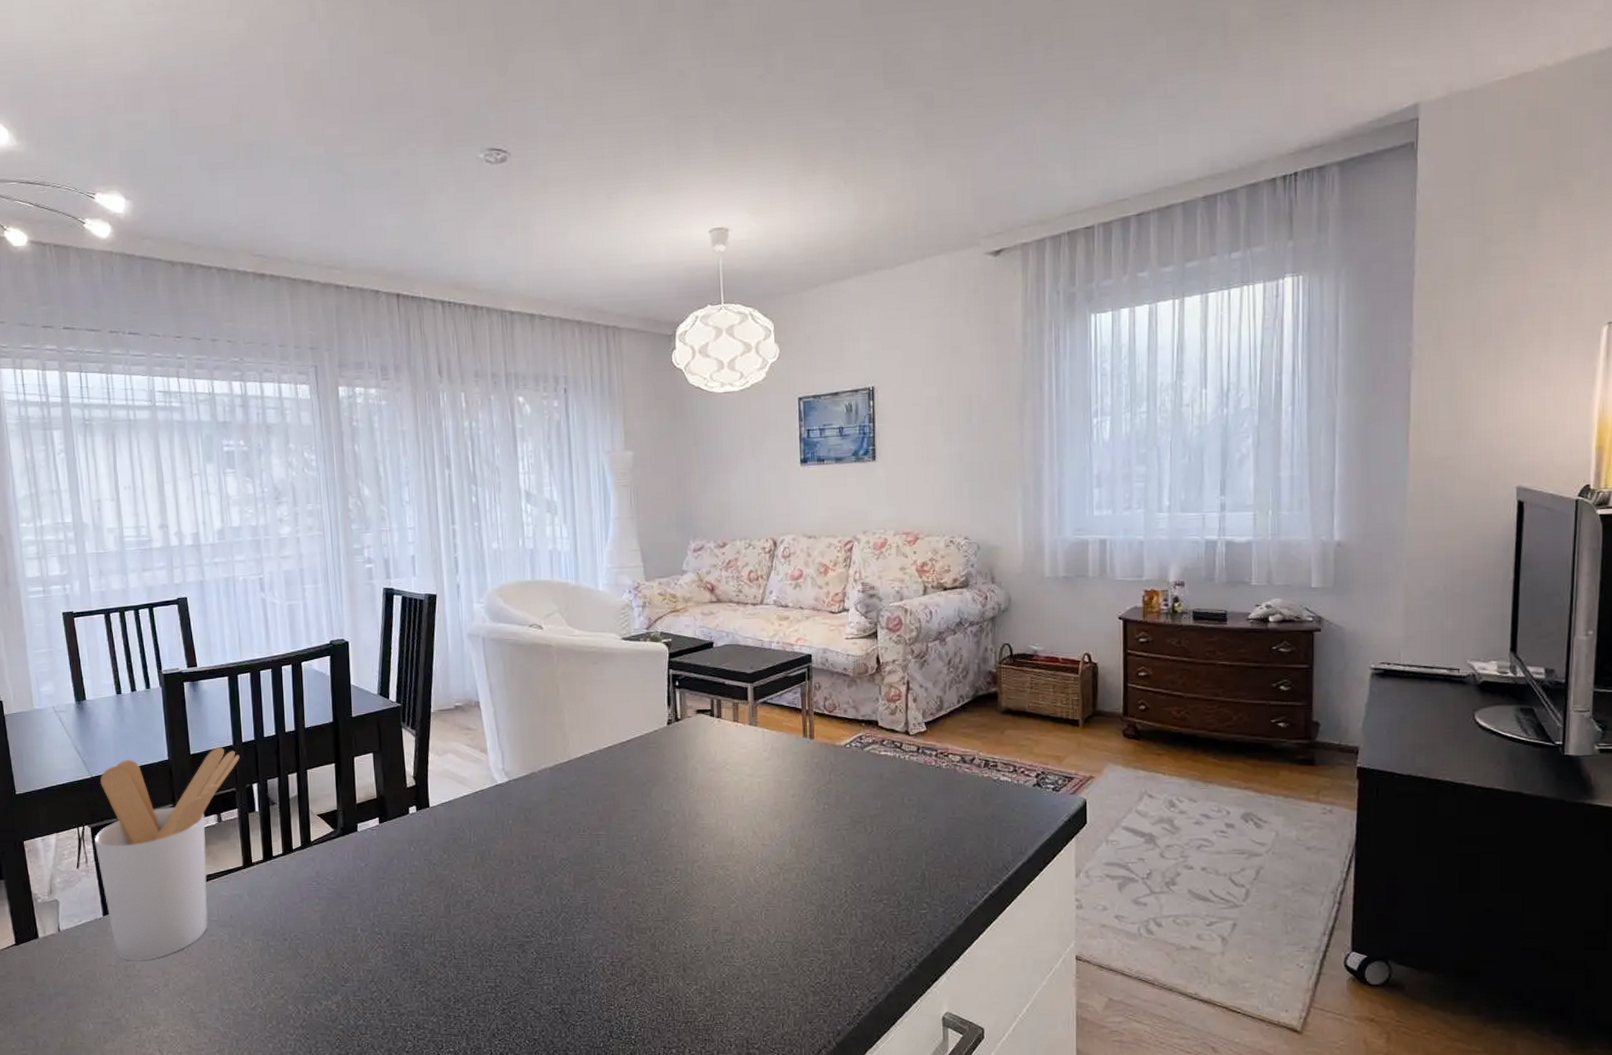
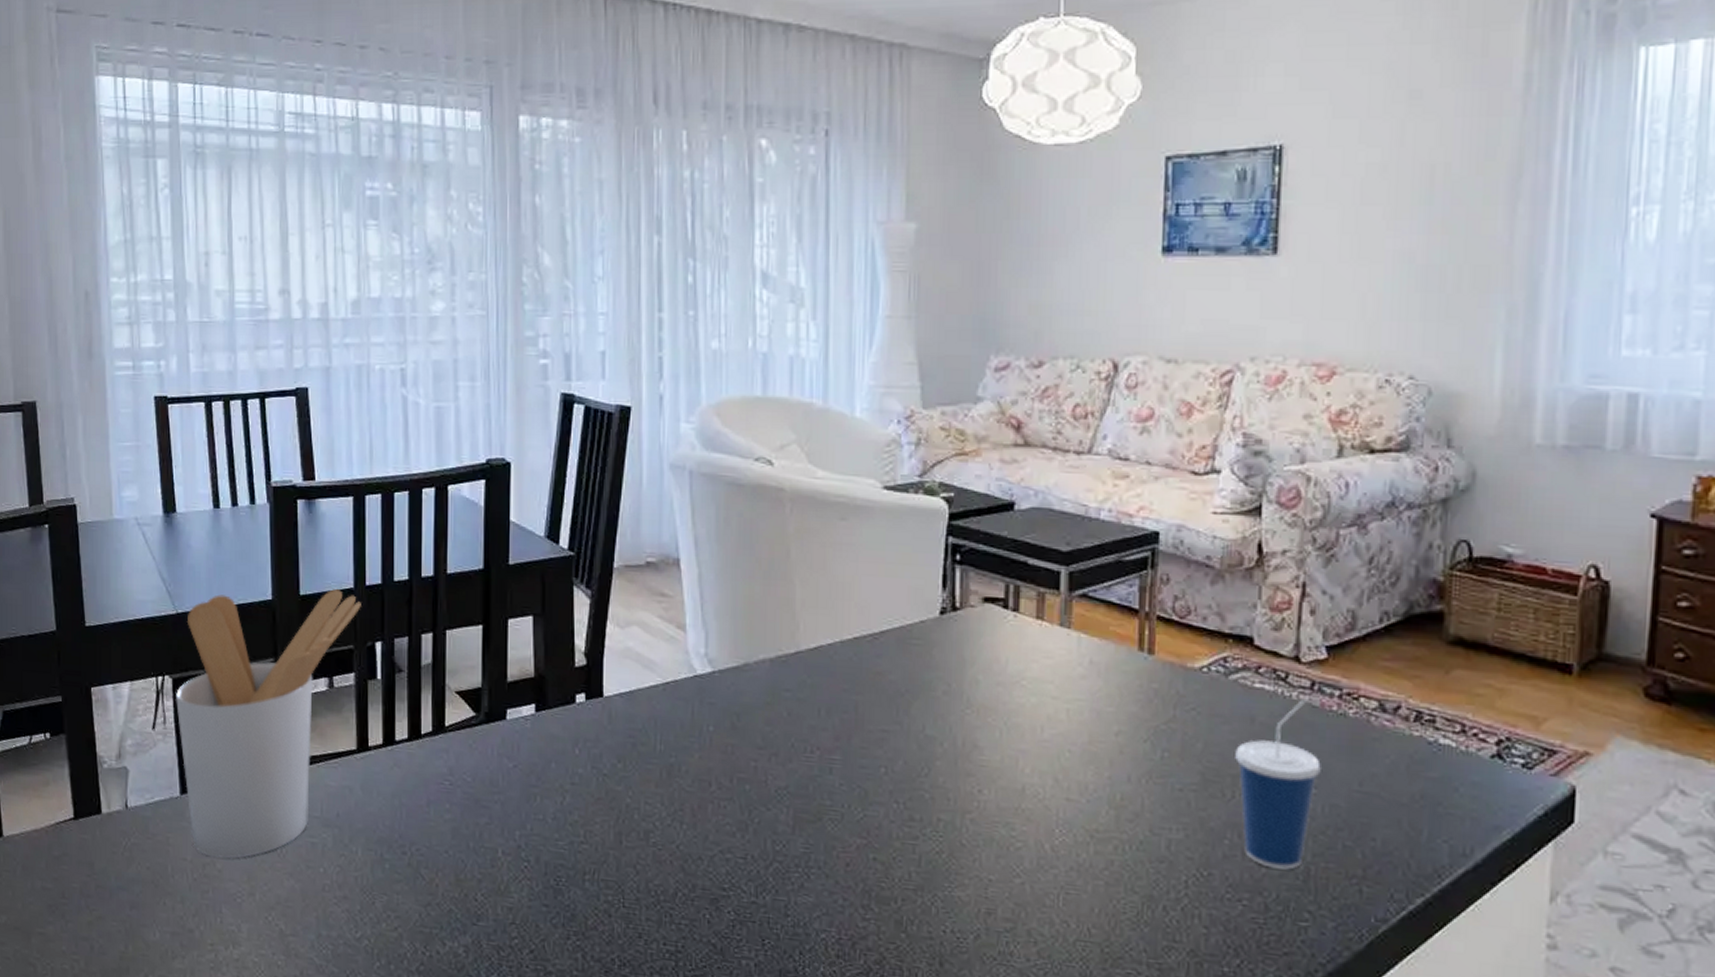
cup: none [872,760,927,876] -> present [1235,700,1321,870]

